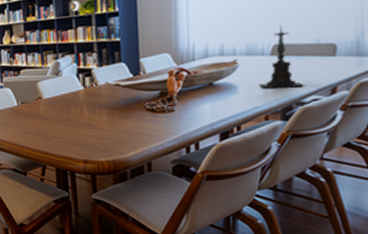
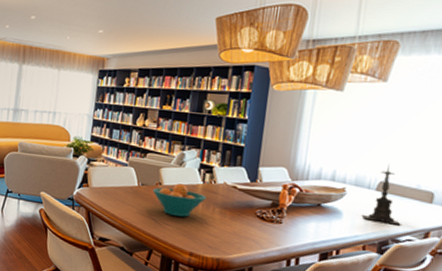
fruit bowl: none [33,93,90,128] -> present [152,183,207,217]

